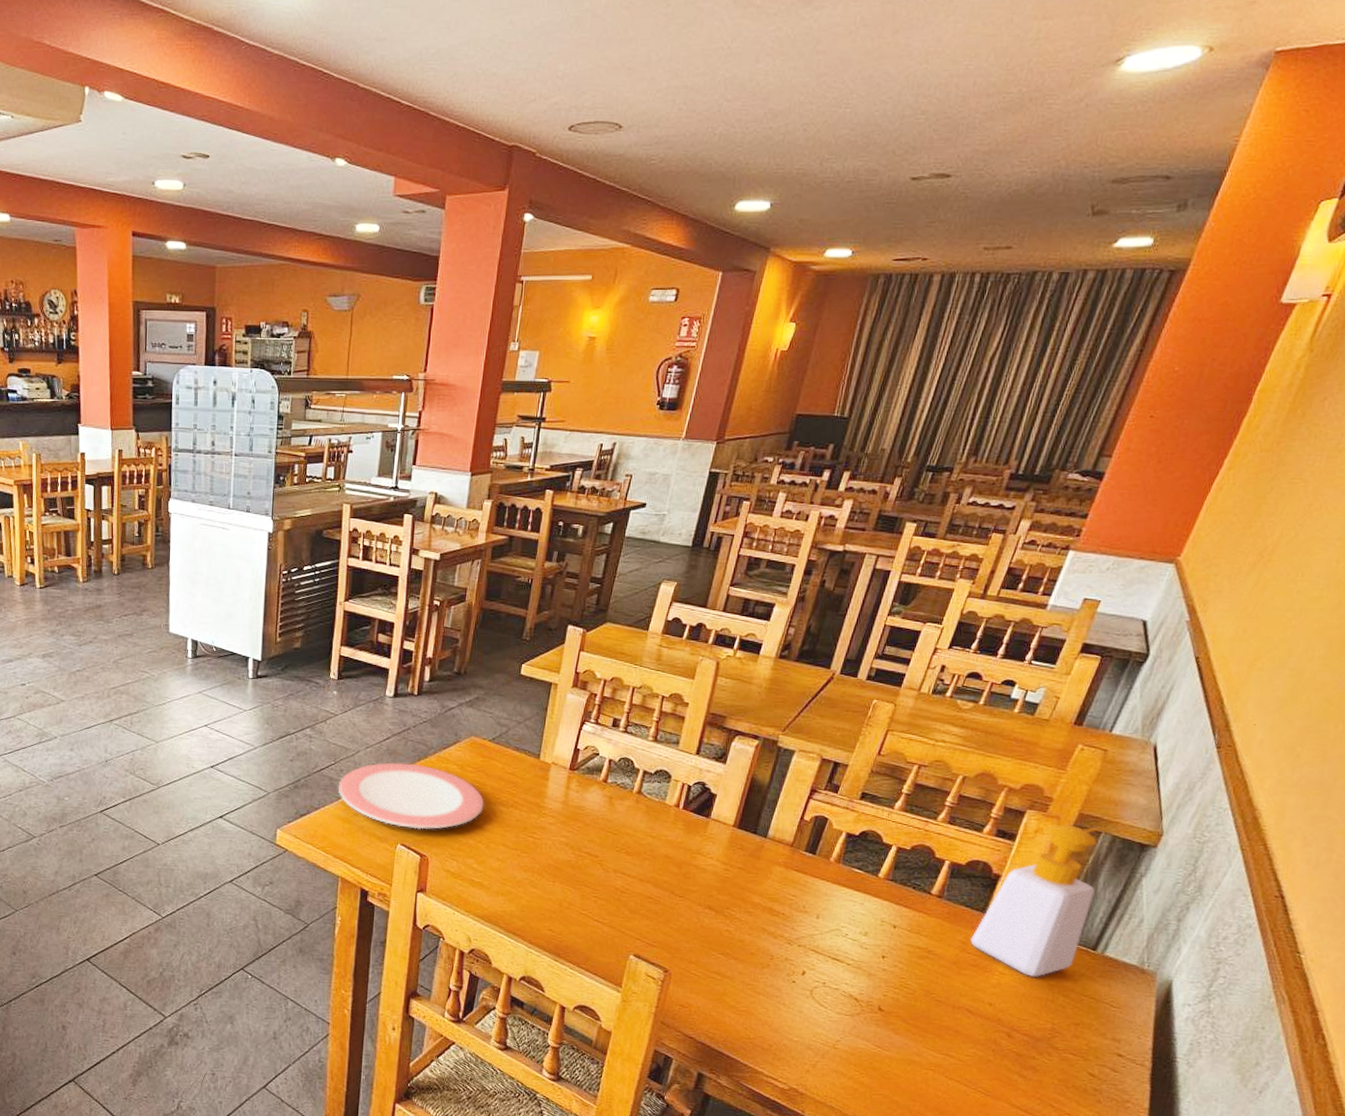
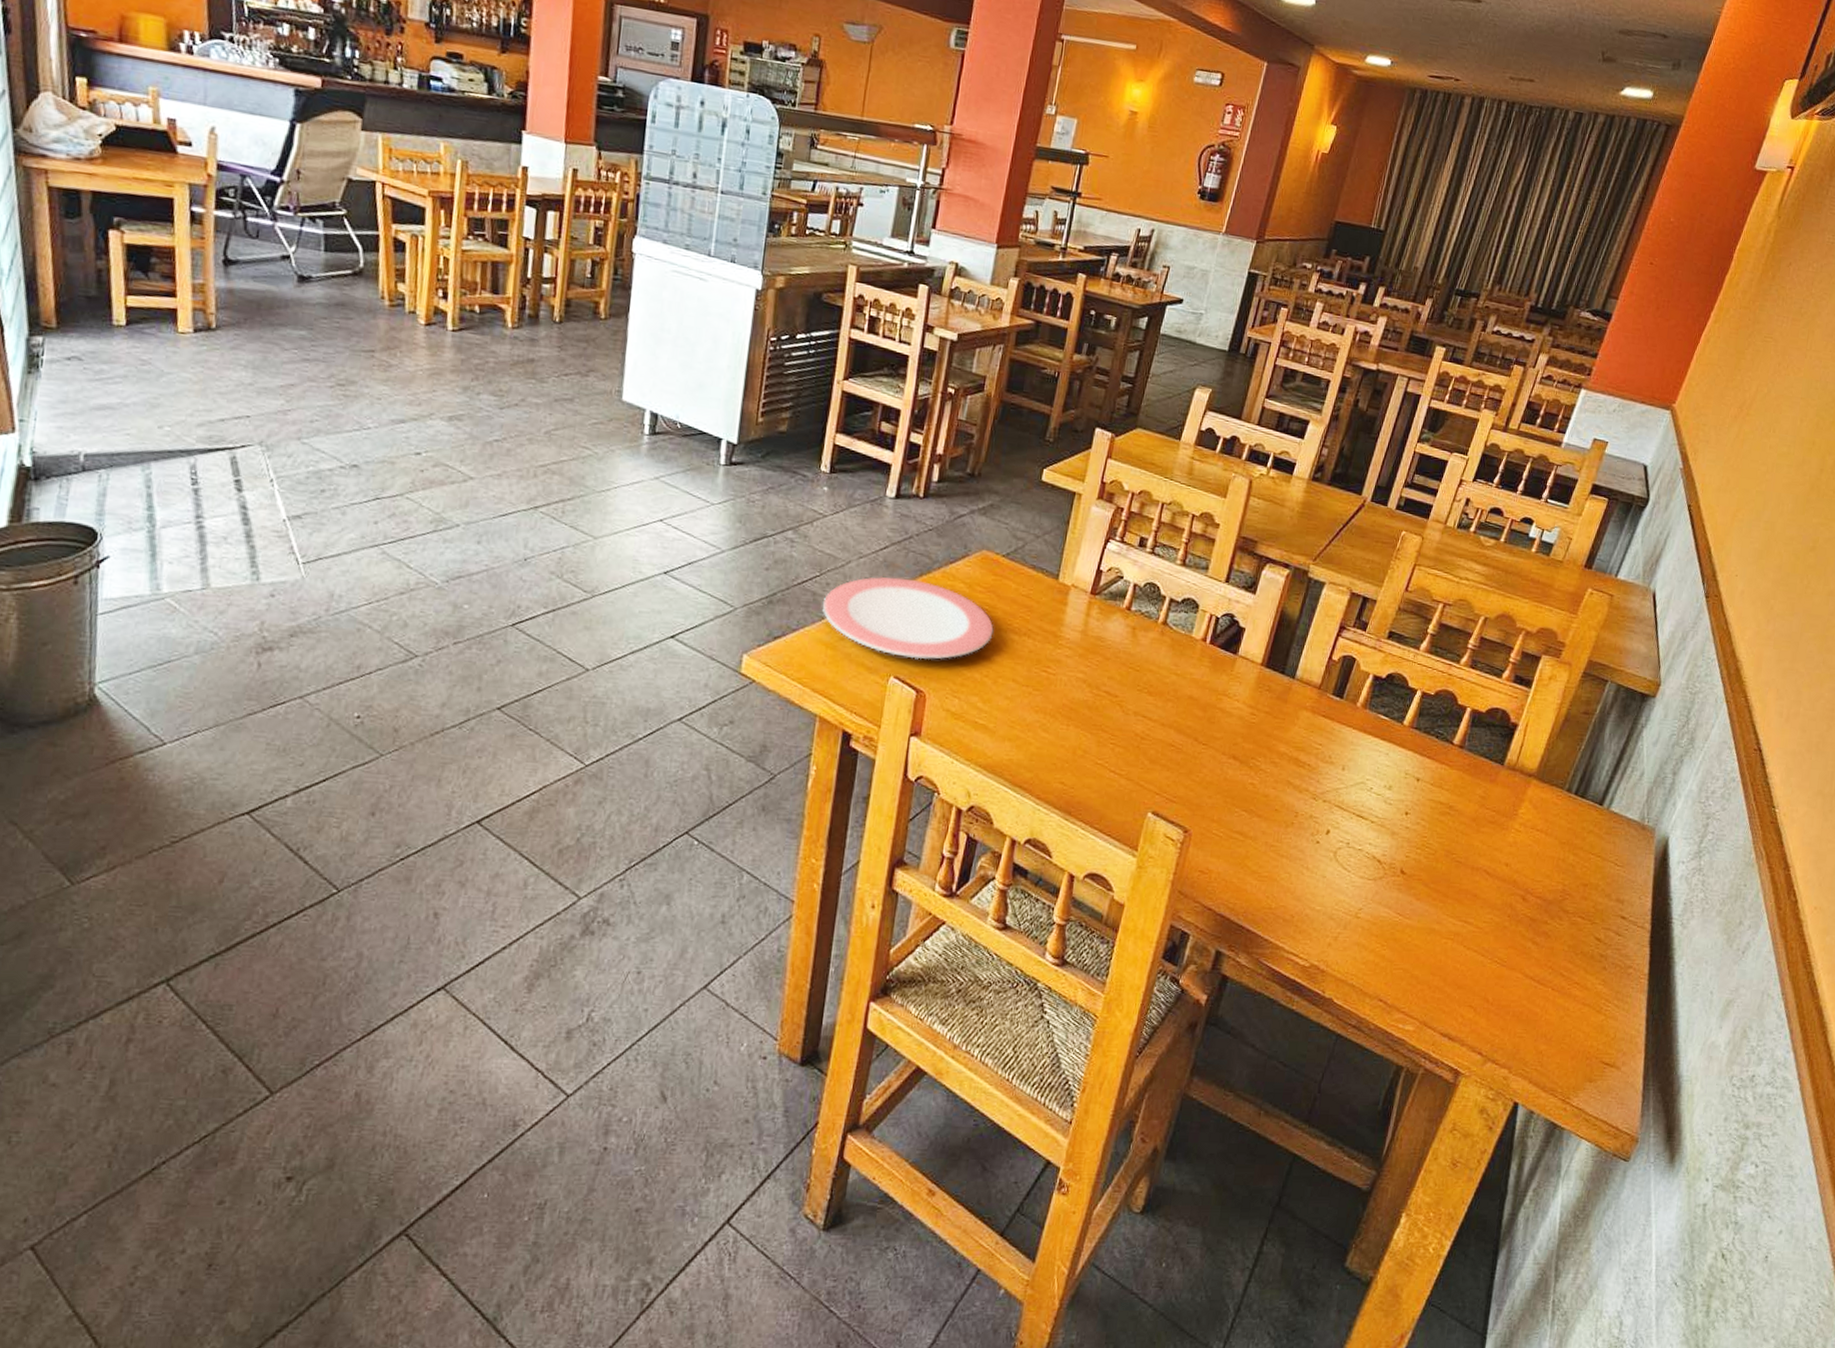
soap bottle: present [970,824,1112,978] -> none [1489,671,1617,835]

